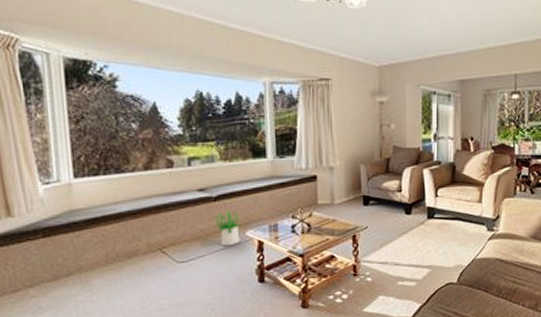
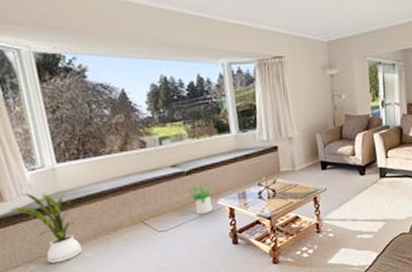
house plant: none [17,209,90,290] -> present [10,193,82,264]

